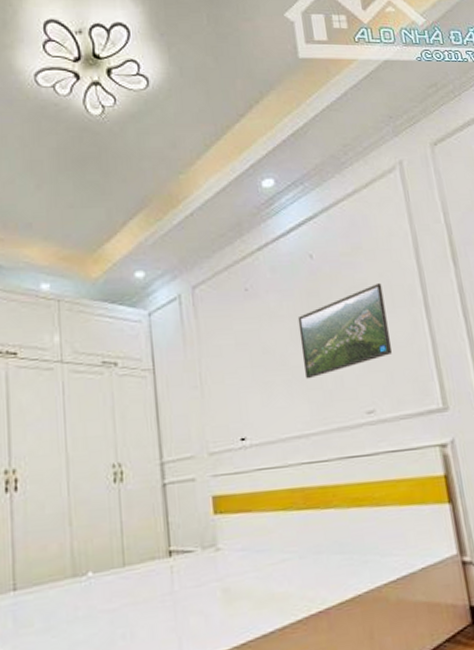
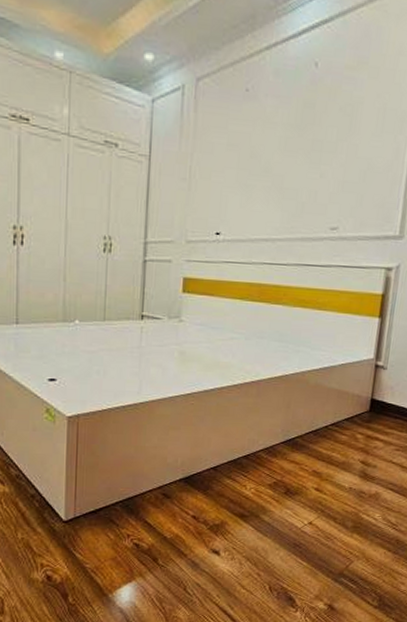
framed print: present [297,283,392,379] -> none [284,104,377,189]

